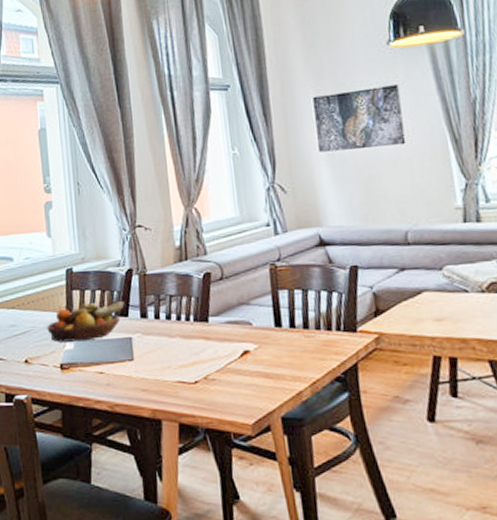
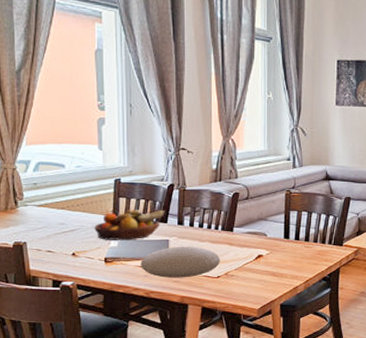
plate: none [101,344,197,386] -> present [140,246,221,278]

